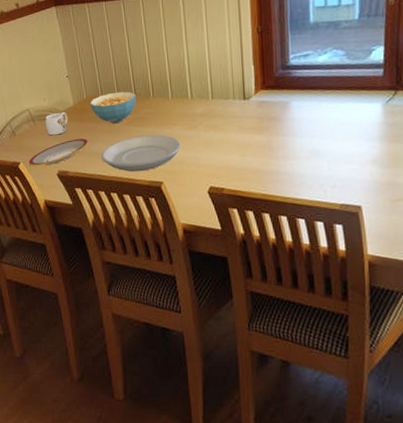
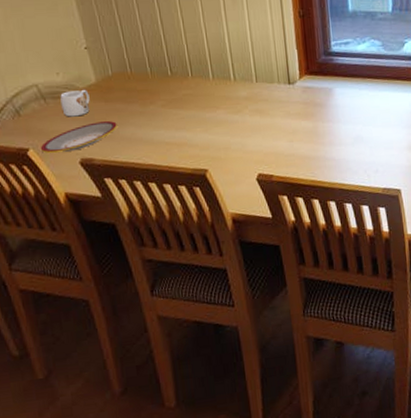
cereal bowl: present [89,91,137,123] -> none [116,69,173,104]
plate: present [101,134,181,172] -> none [134,118,226,159]

